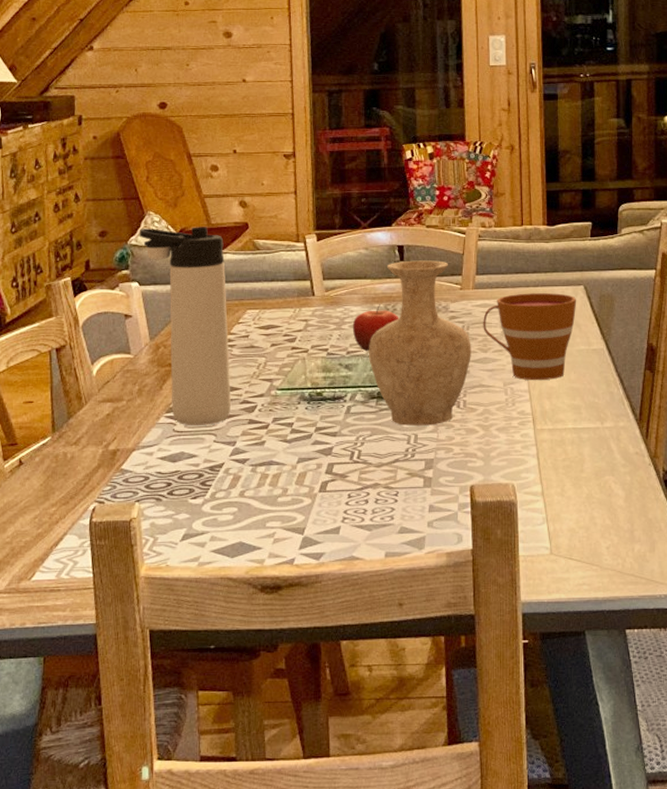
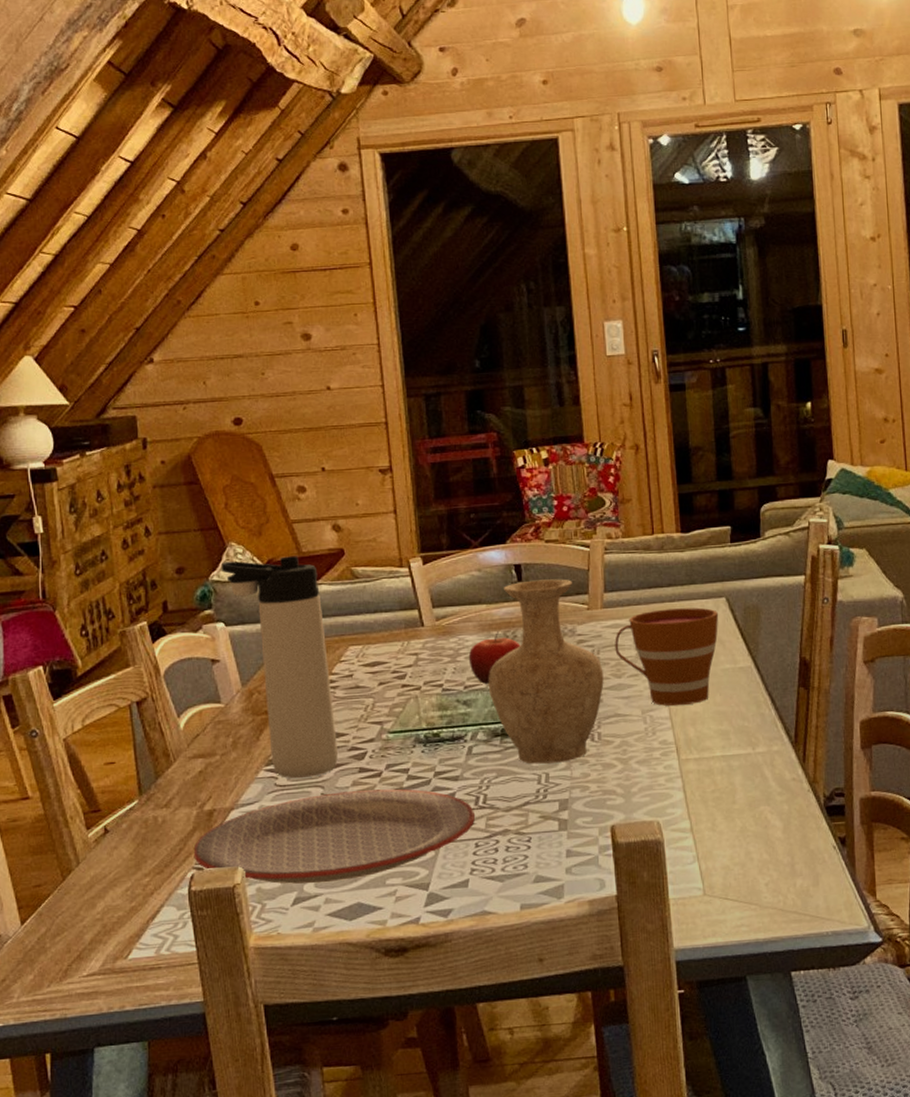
plate: none [96,440,350,522] -> present [193,788,476,884]

